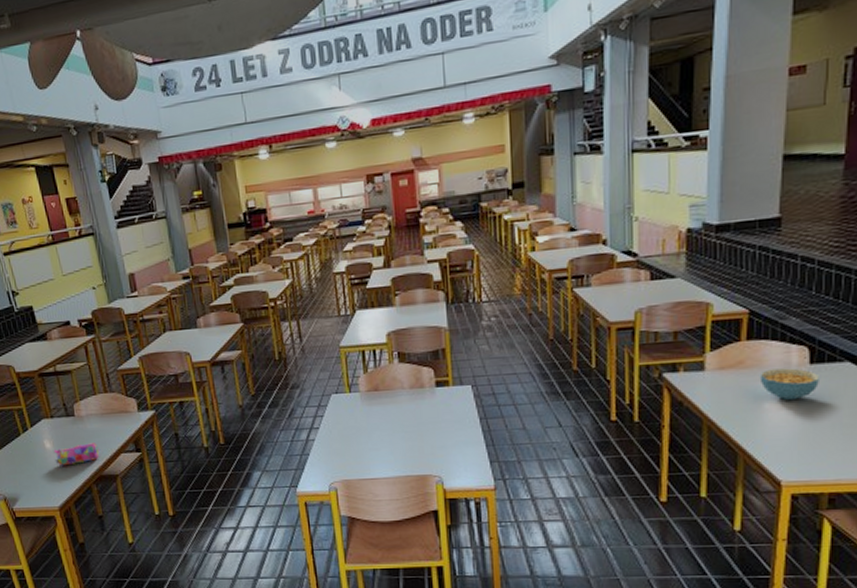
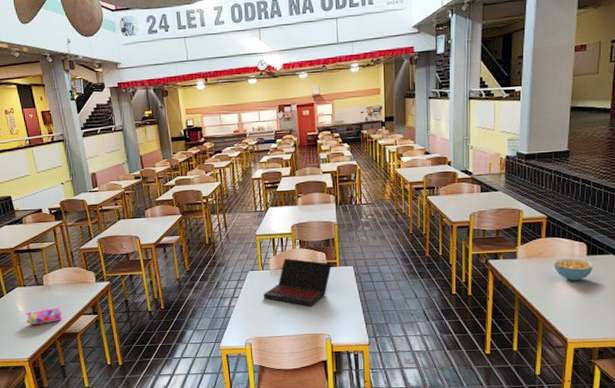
laptop: none [352,376,443,439] -> present [264,258,332,306]

